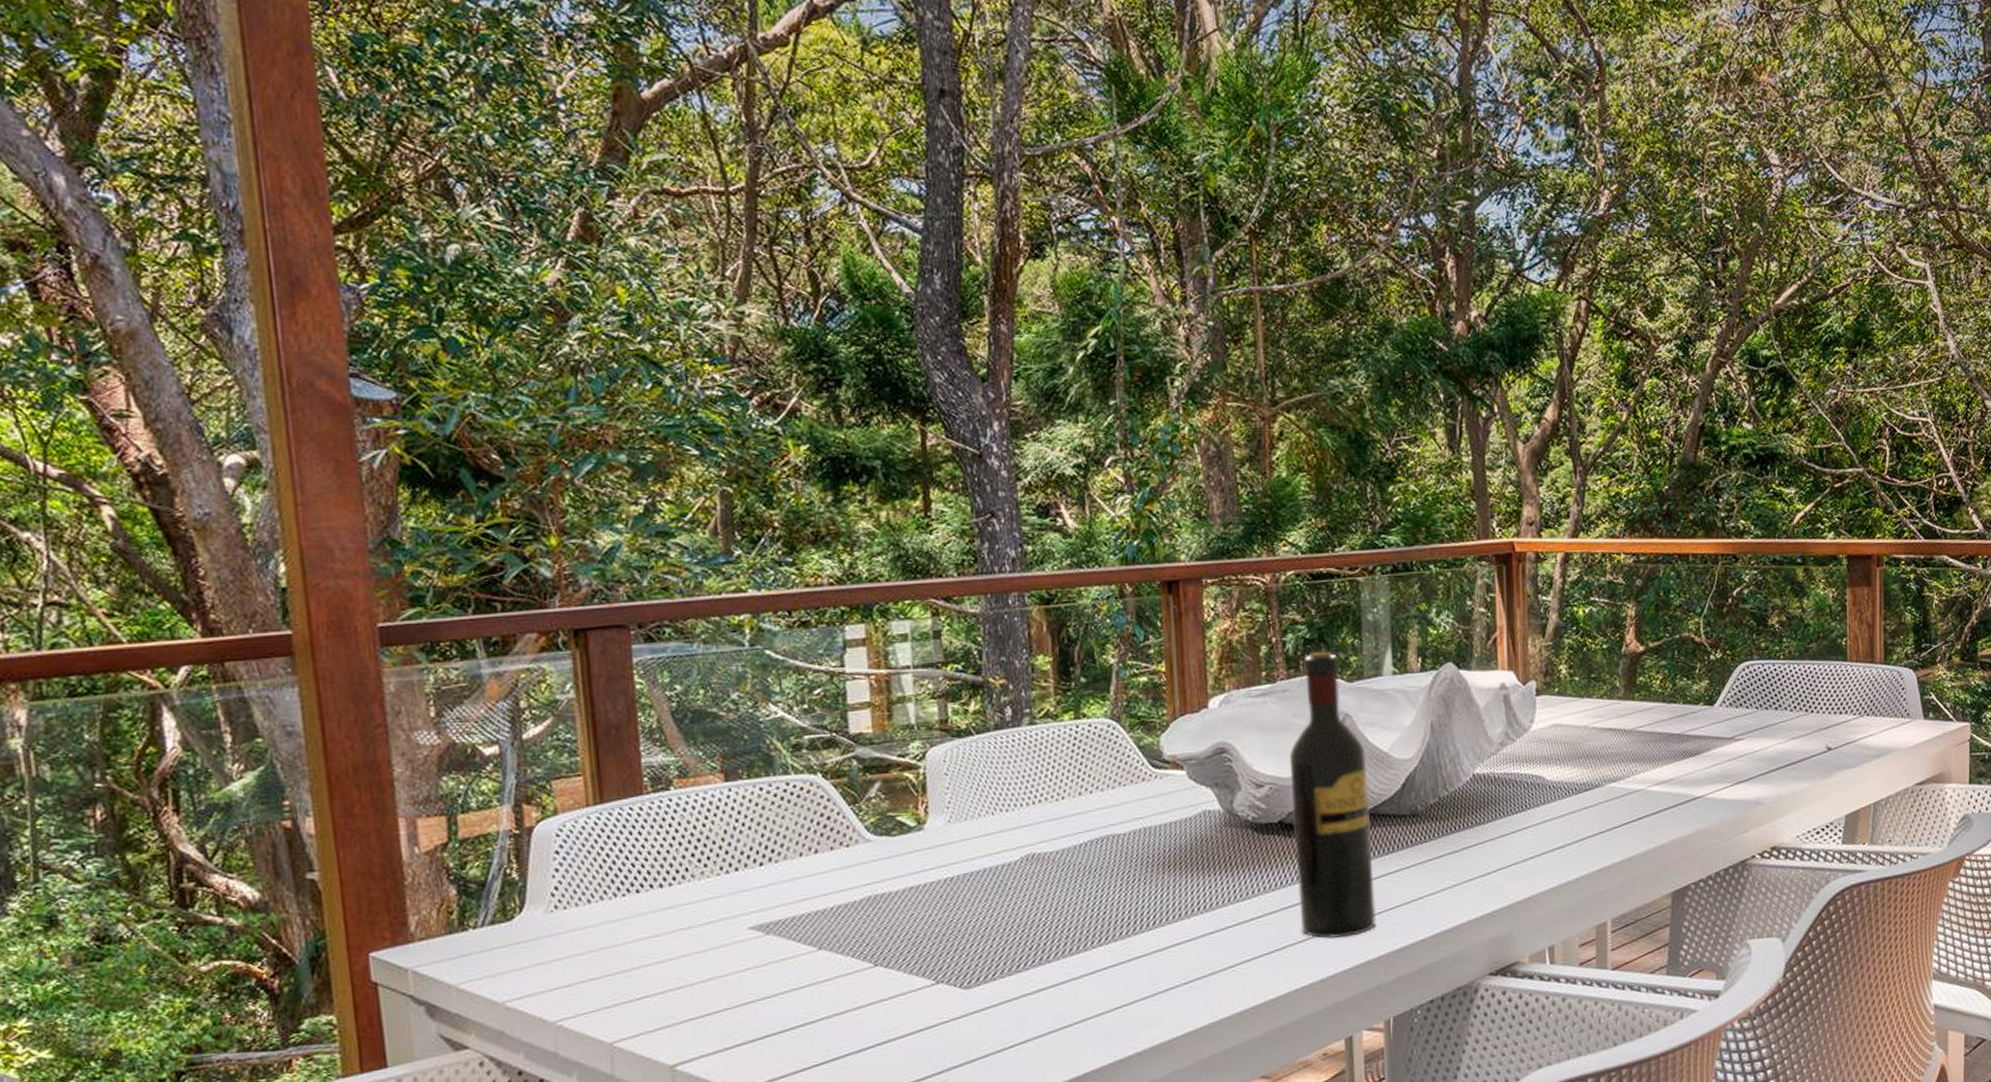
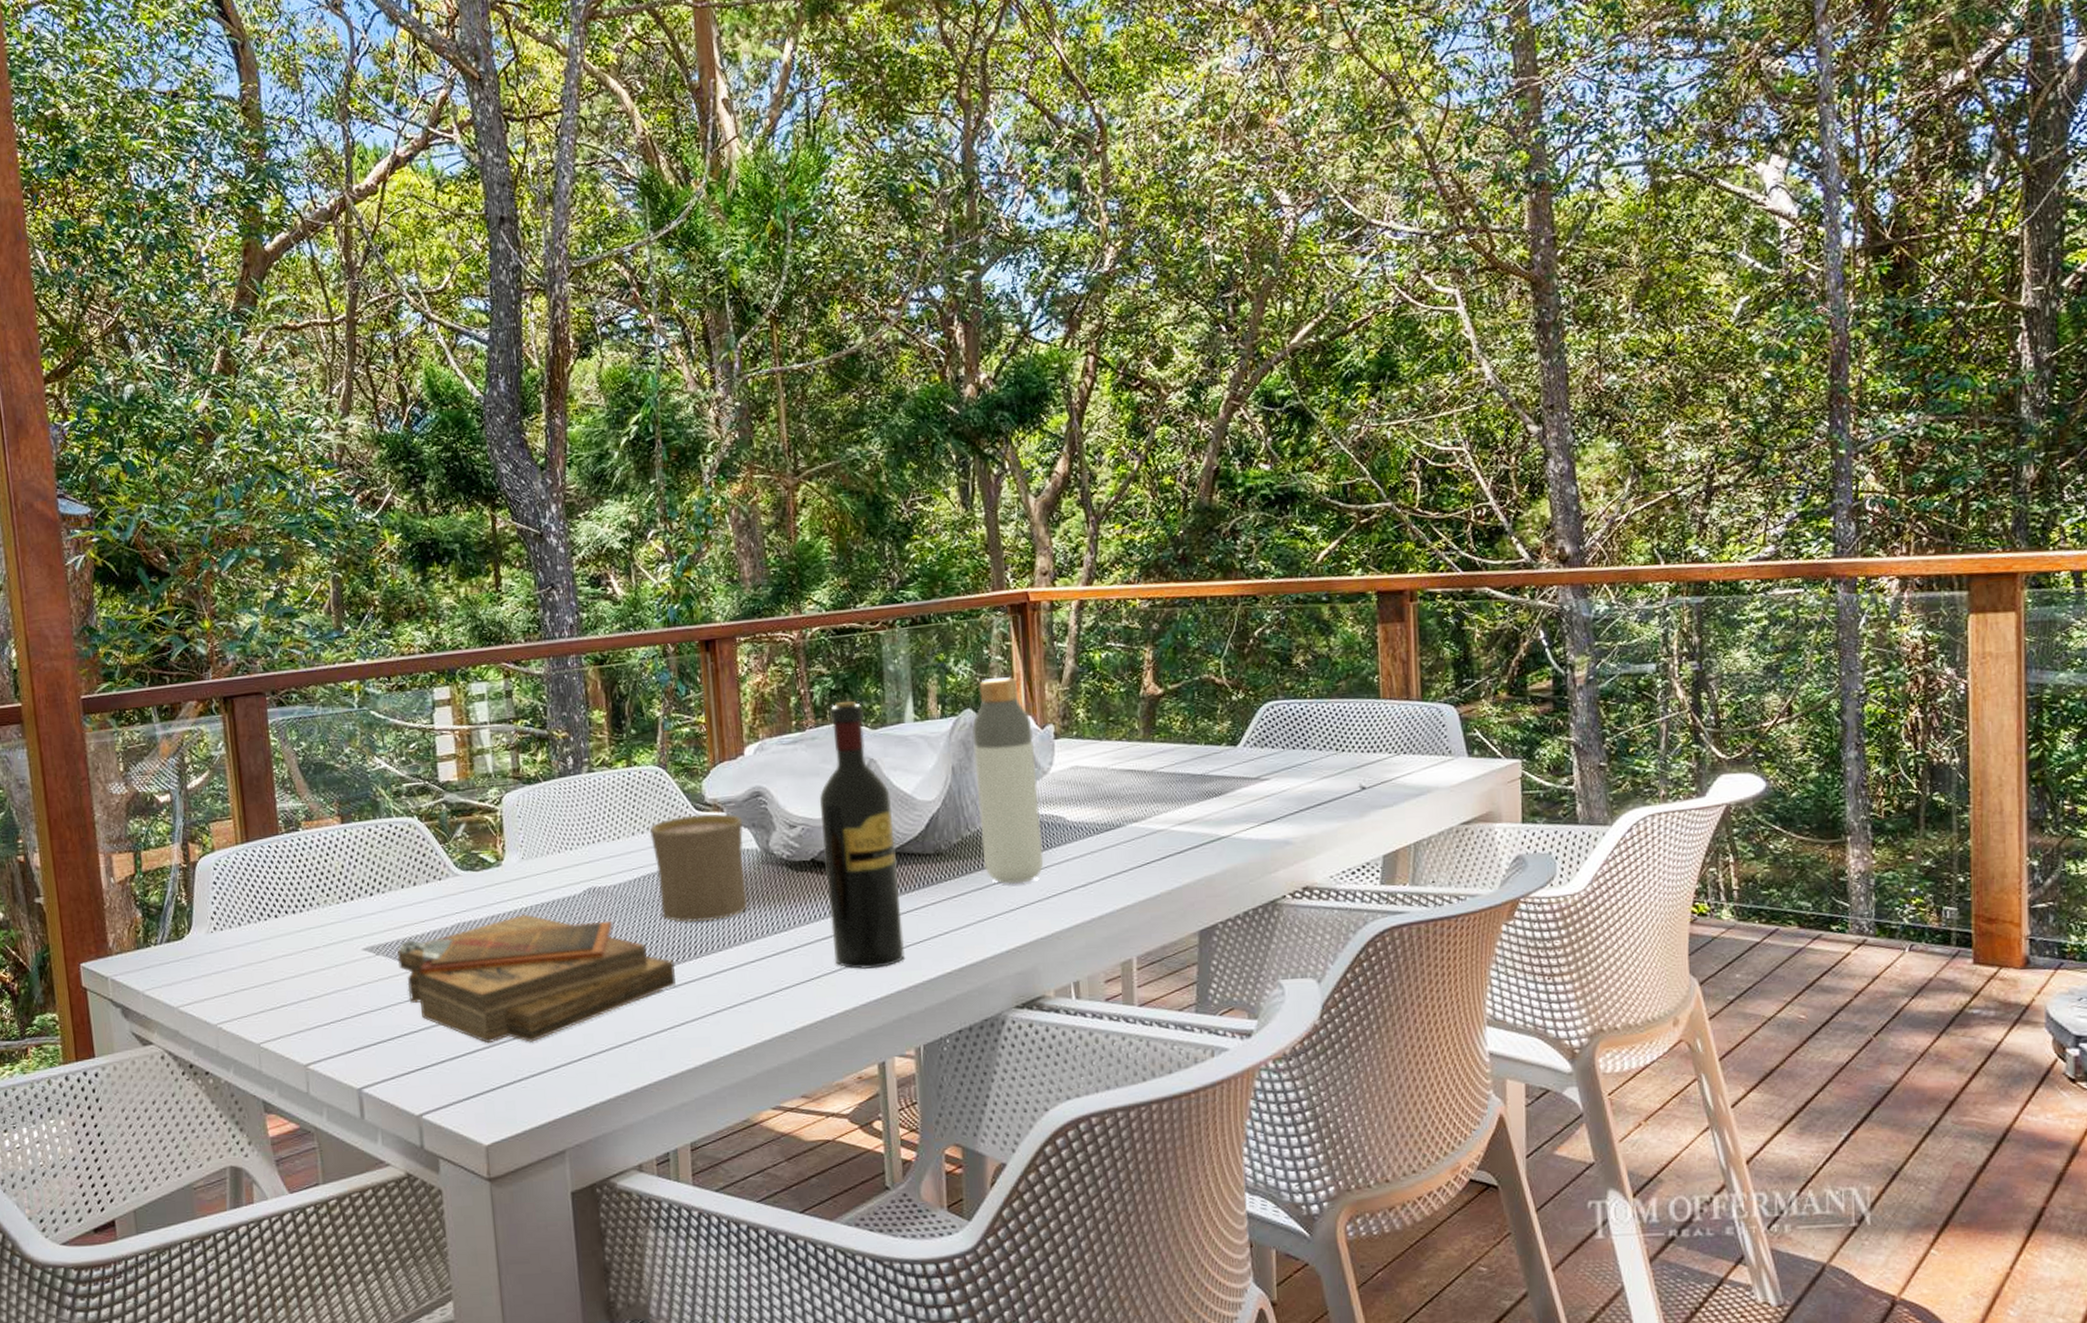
clipboard: none [792,883,1125,1033] -> present [397,913,676,1044]
cup: none [1098,771,1208,892] -> present [649,813,748,923]
bottle: none [1453,630,1522,846] -> present [972,677,1044,884]

